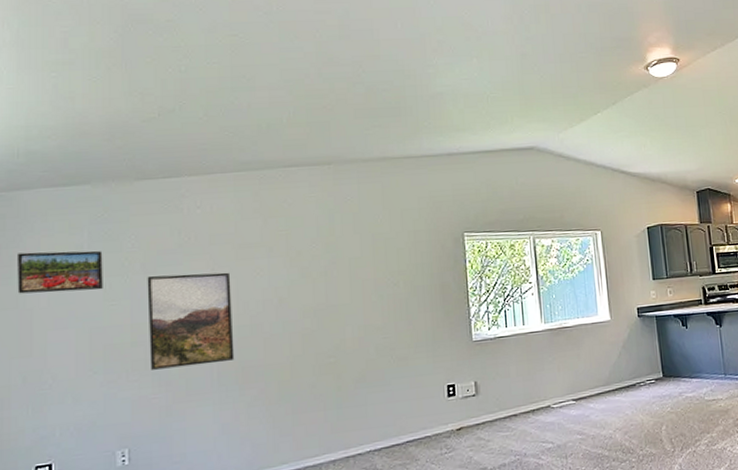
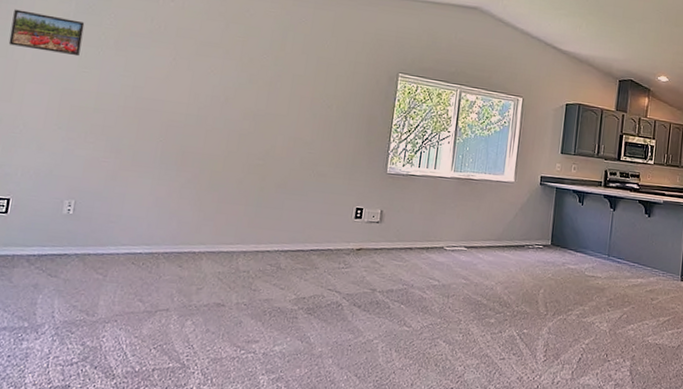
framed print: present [147,272,235,370] -> none [106,52,189,143]

